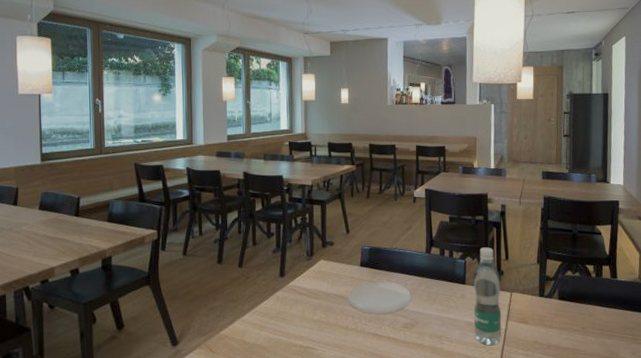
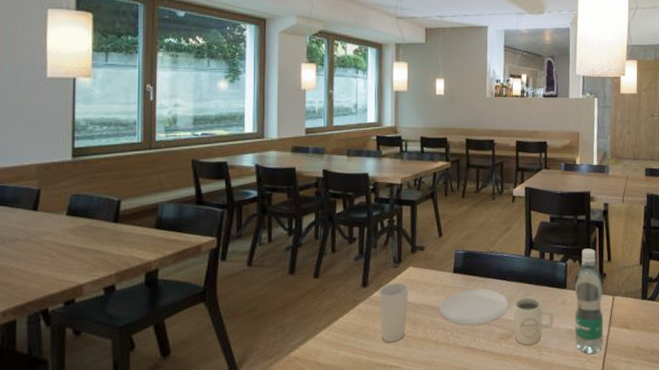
cup: none [294,273,321,327] -> present [378,282,409,343]
mug: none [416,291,454,335] -> present [514,297,554,346]

